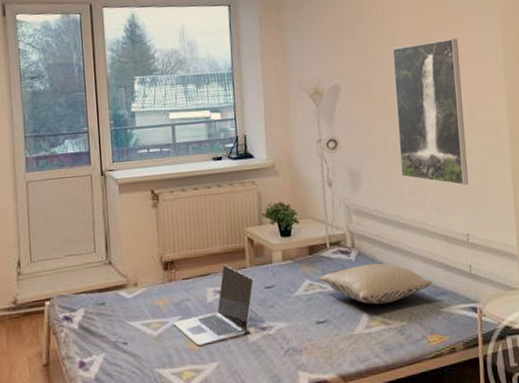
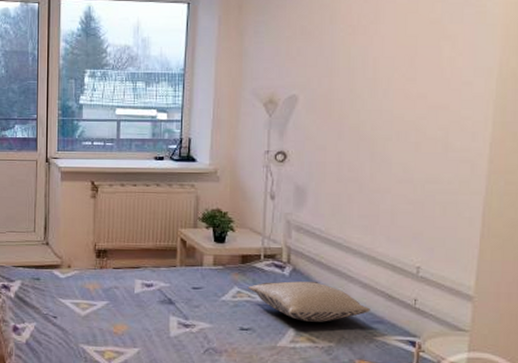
laptop: present [173,264,254,346] -> none [100,260,182,331]
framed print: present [392,38,469,186] -> none [353,55,444,216]

